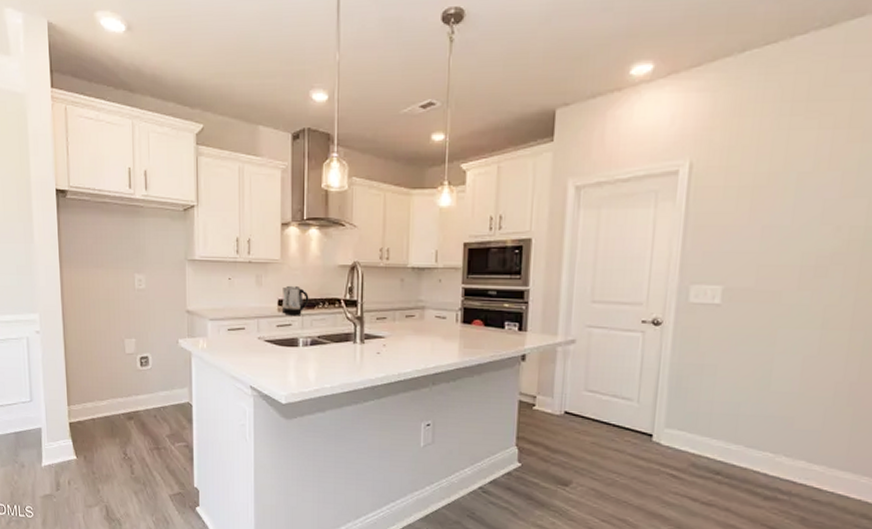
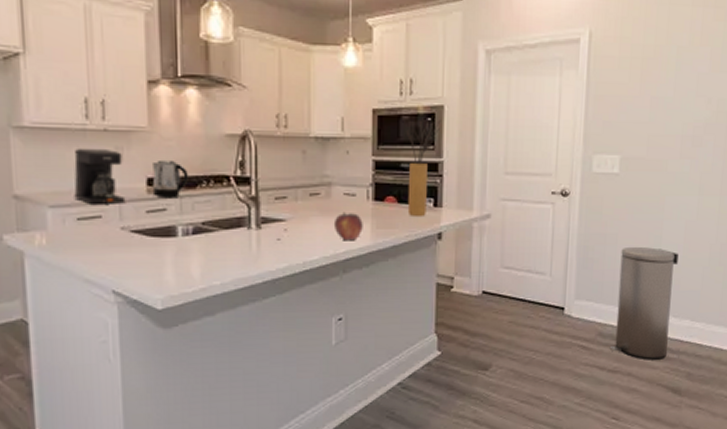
coffee maker: none [226,275,262,319] -> present [74,148,126,204]
fruit: none [425,332,452,358] -> present [333,211,363,241]
vase: none [493,252,529,340] -> present [405,120,441,218]
pedal bin: none [703,378,793,499] -> present [609,246,679,360]

